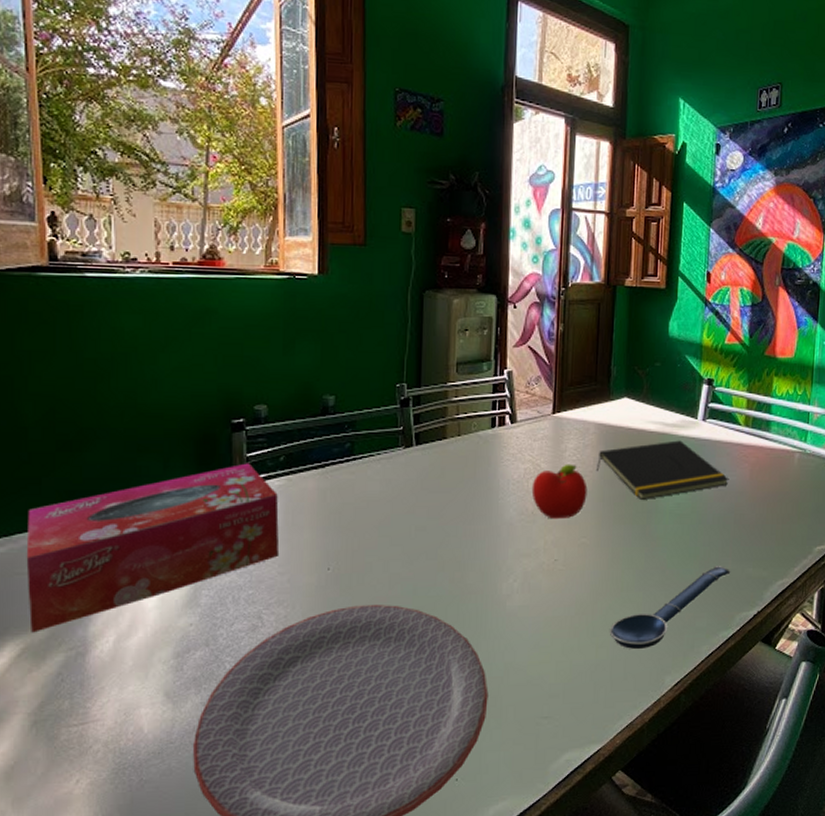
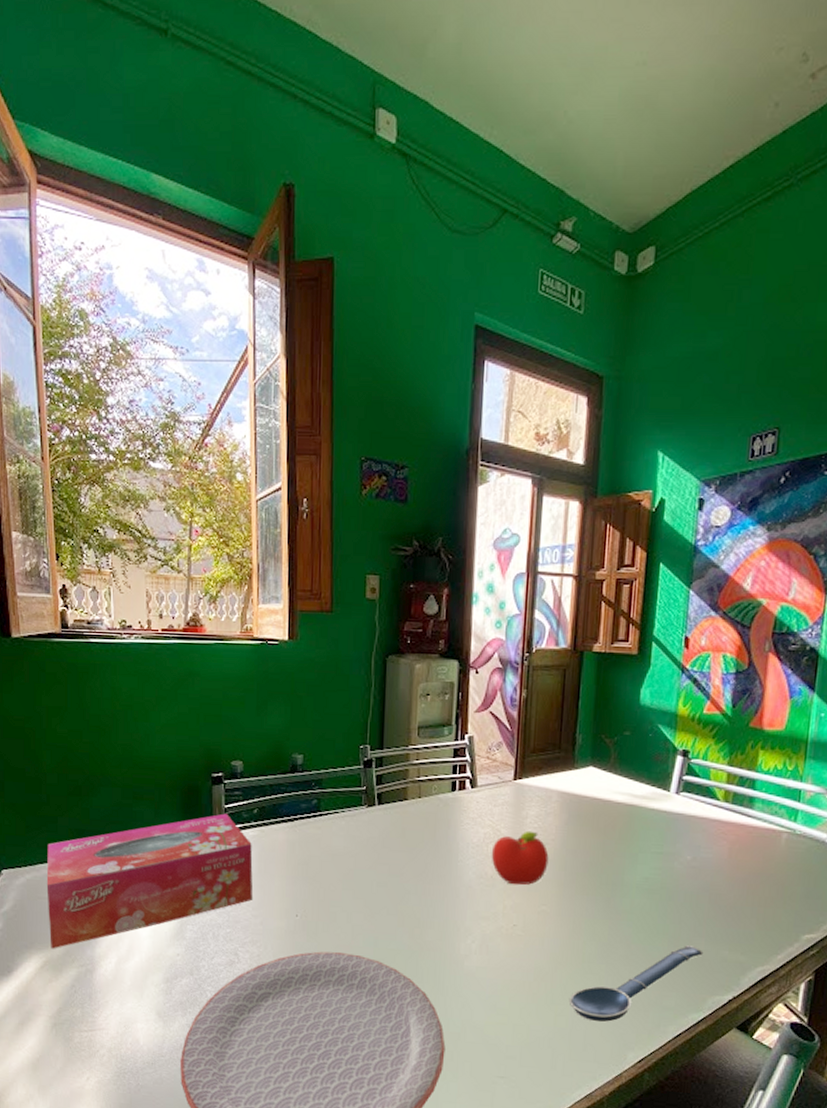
notepad: present [595,440,729,499] -> none [557,813,705,872]

